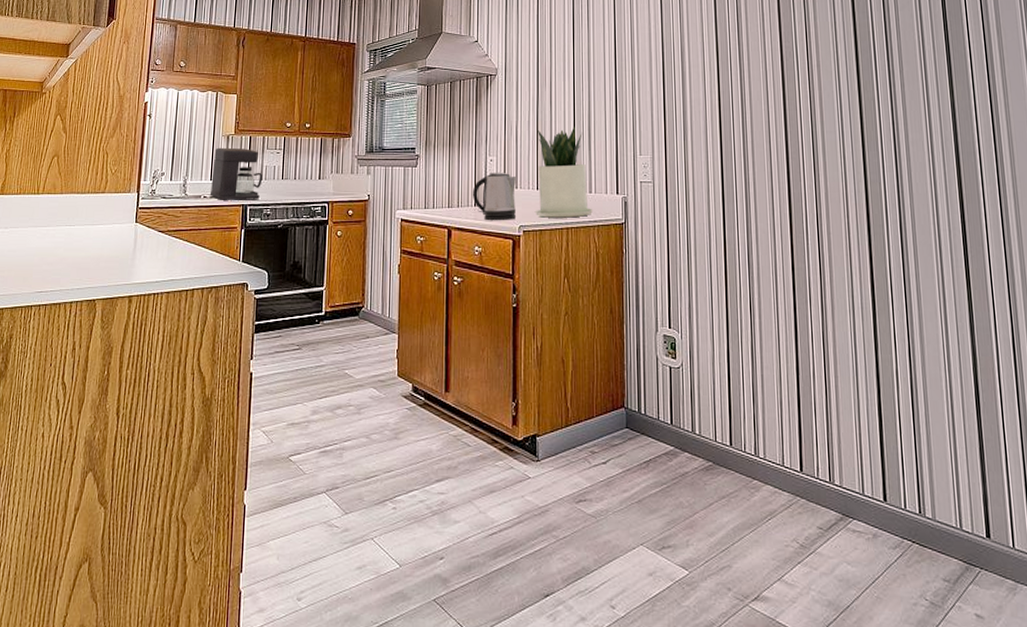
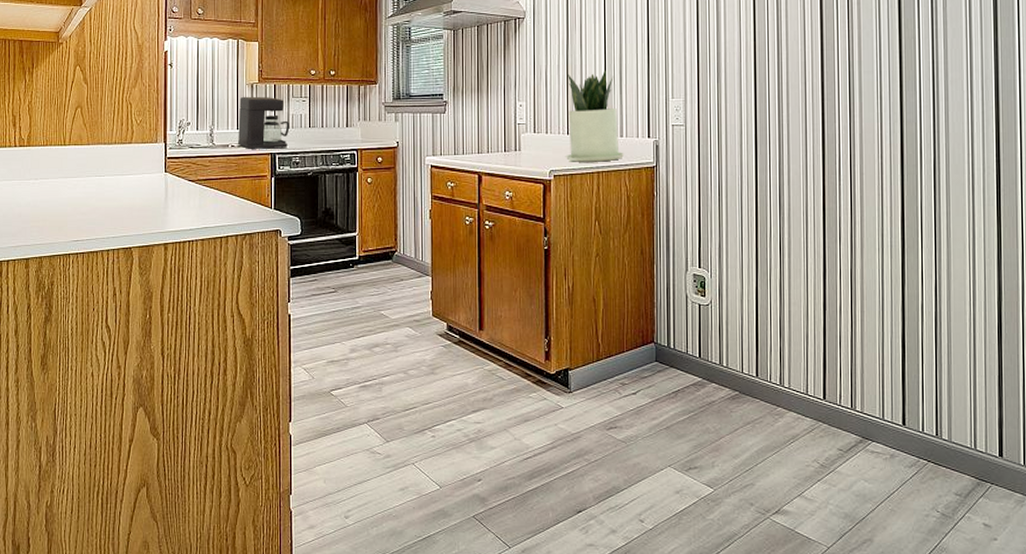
kettle: present [472,172,517,221] -> none [502,117,547,166]

